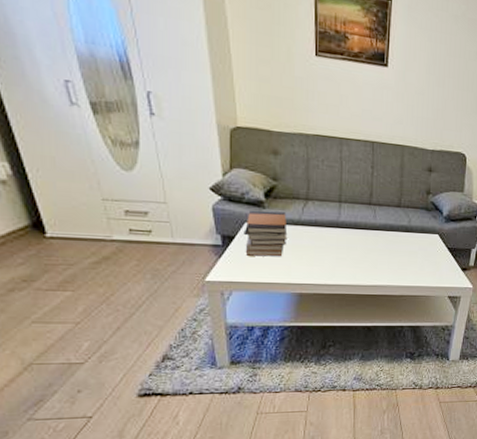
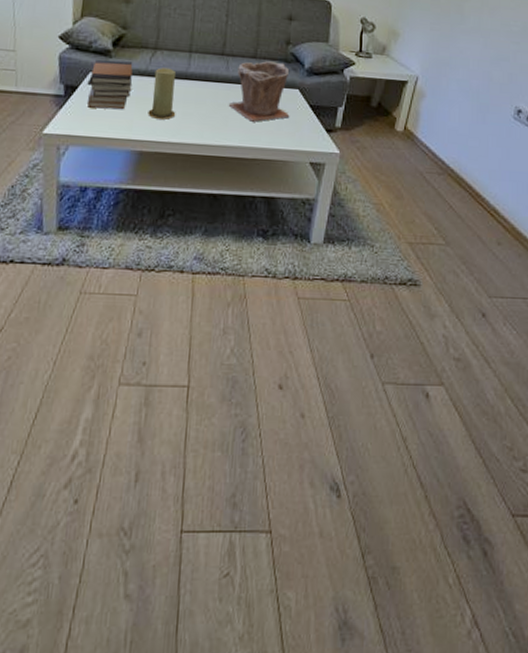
candle: none [304,217,330,264] -> present [148,67,176,120]
plant pot: none [377,209,431,264] -> present [228,61,290,122]

